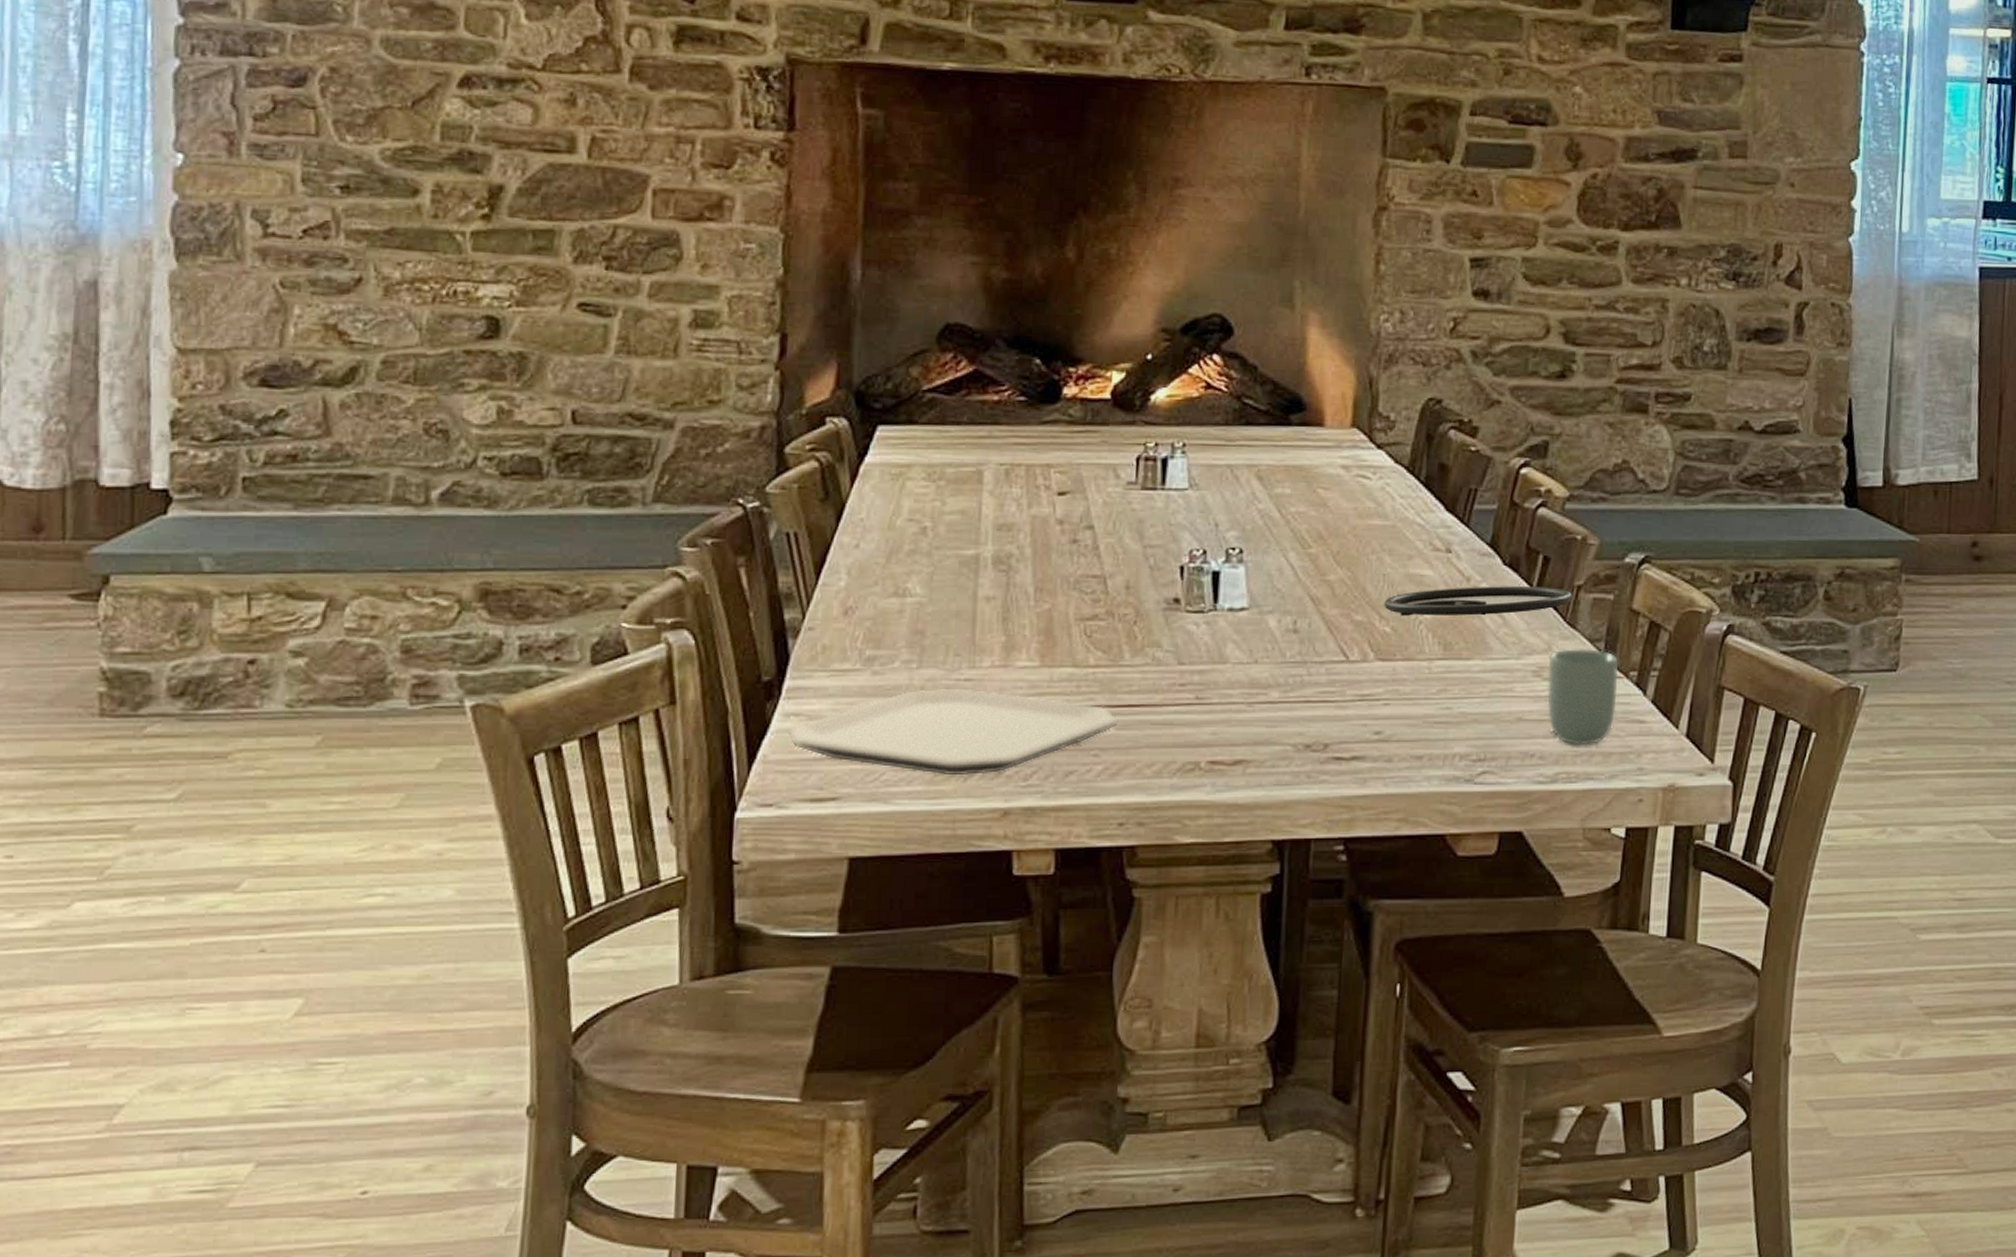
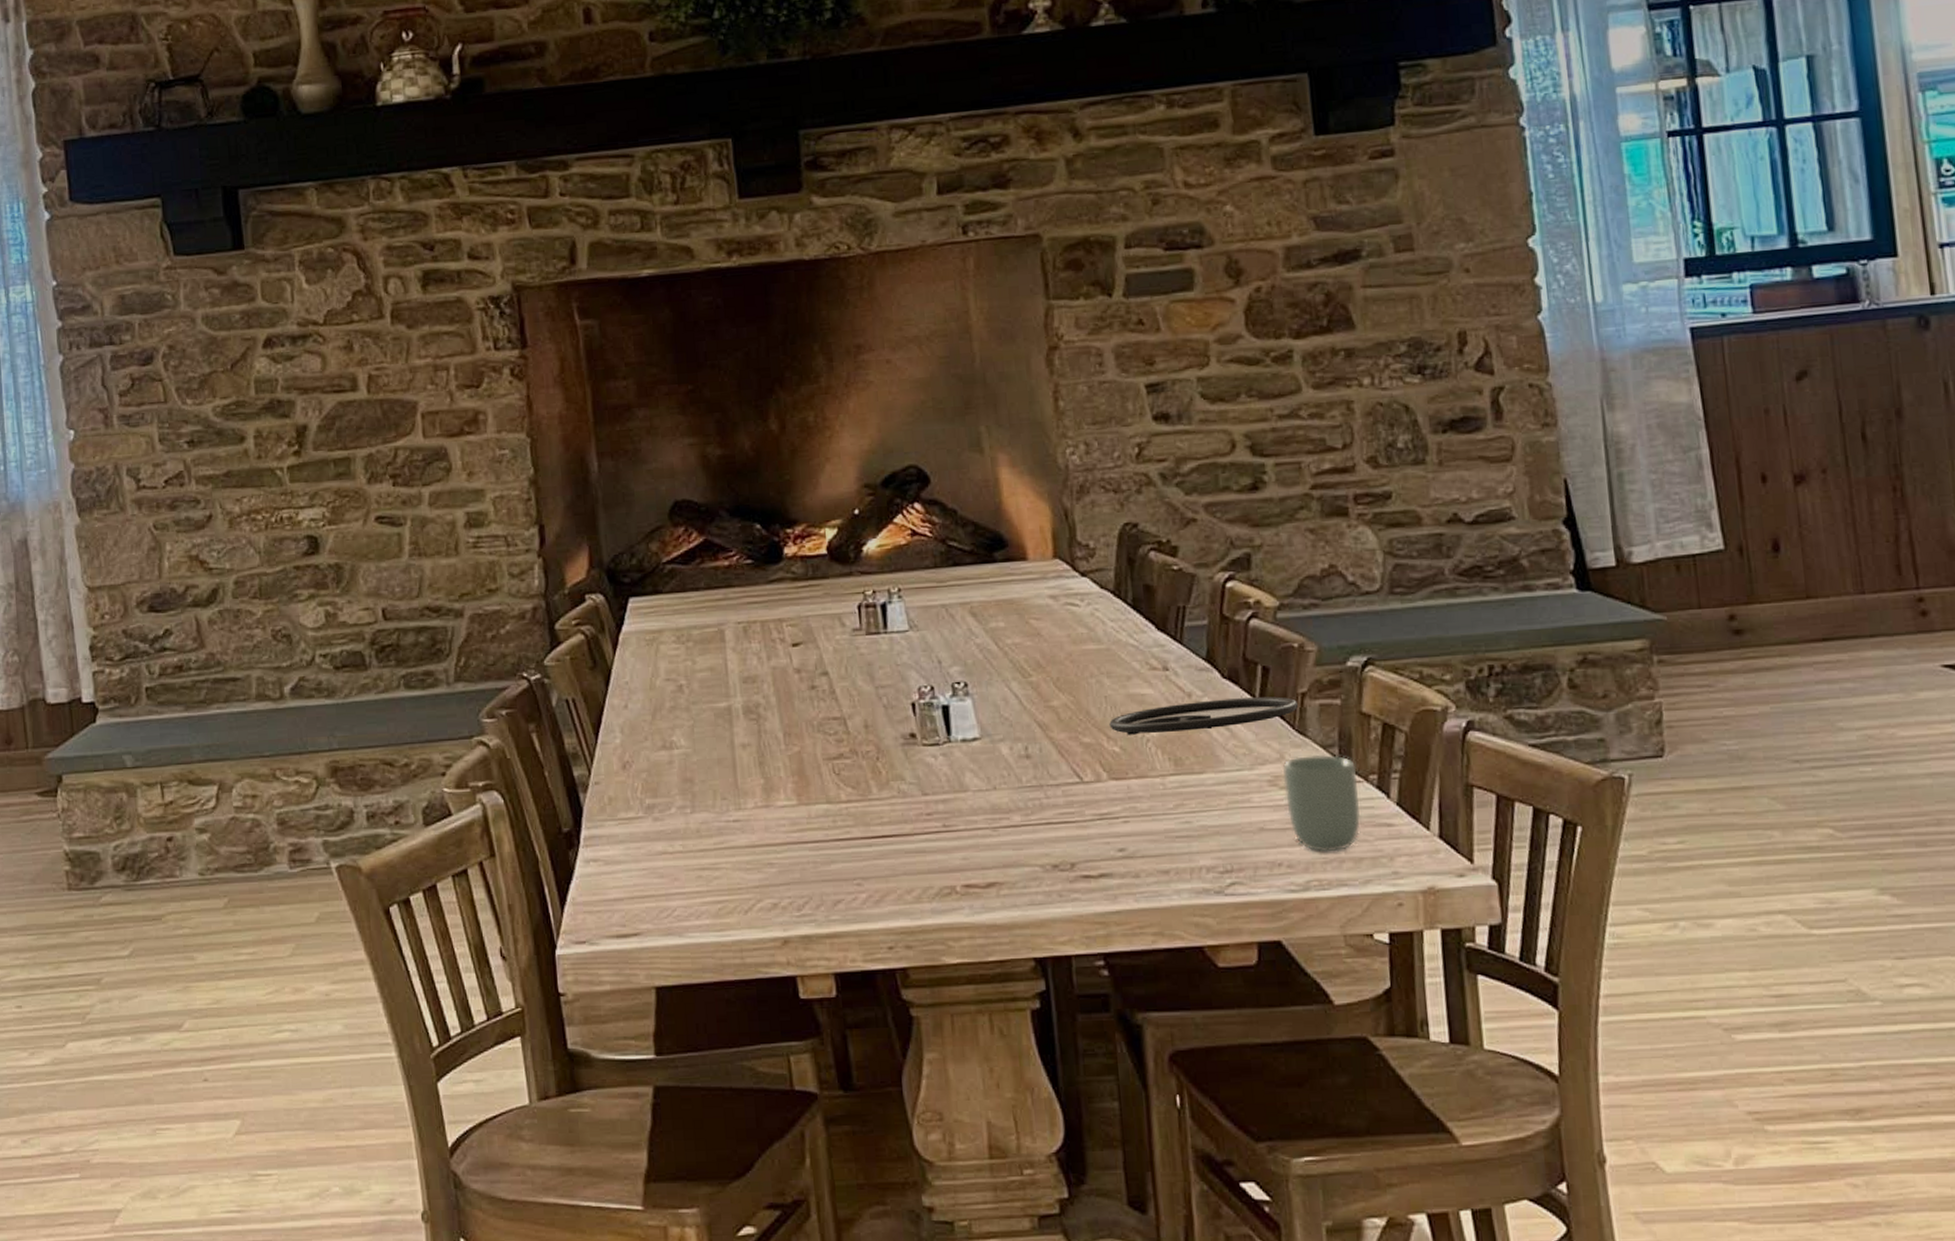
plate: present [788,688,1118,776] -> none [590,828,875,909]

